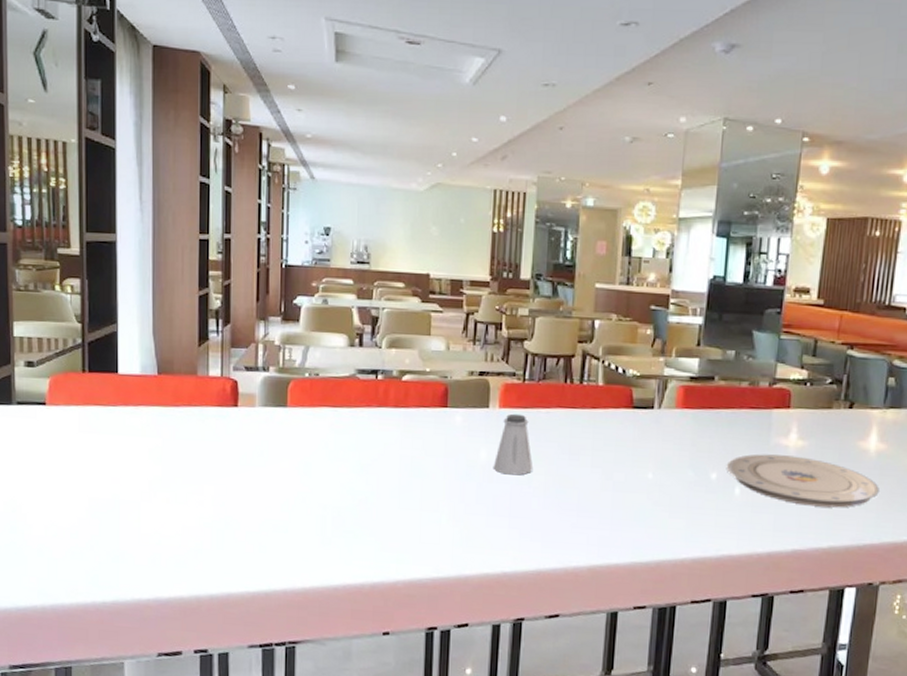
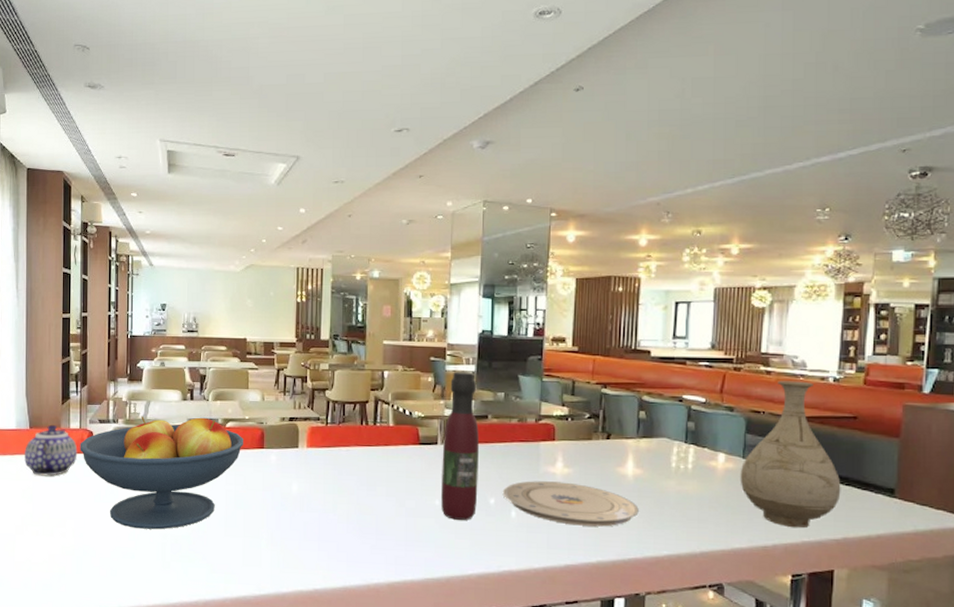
teapot: none [152,370,218,433] -> present [25,424,78,476]
fruit bowl: none [221,365,423,500] -> present [80,417,243,530]
saltshaker: present [493,413,534,475] -> none [303,452,338,505]
wine bottle: none [654,324,704,497] -> present [441,372,479,520]

